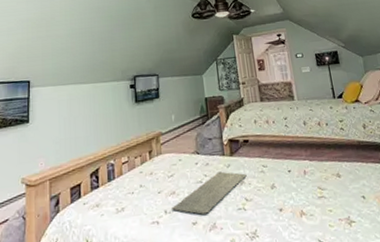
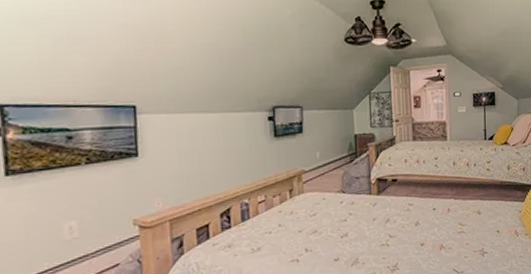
bath mat: present [172,171,247,215] -> none [313,210,392,251]

